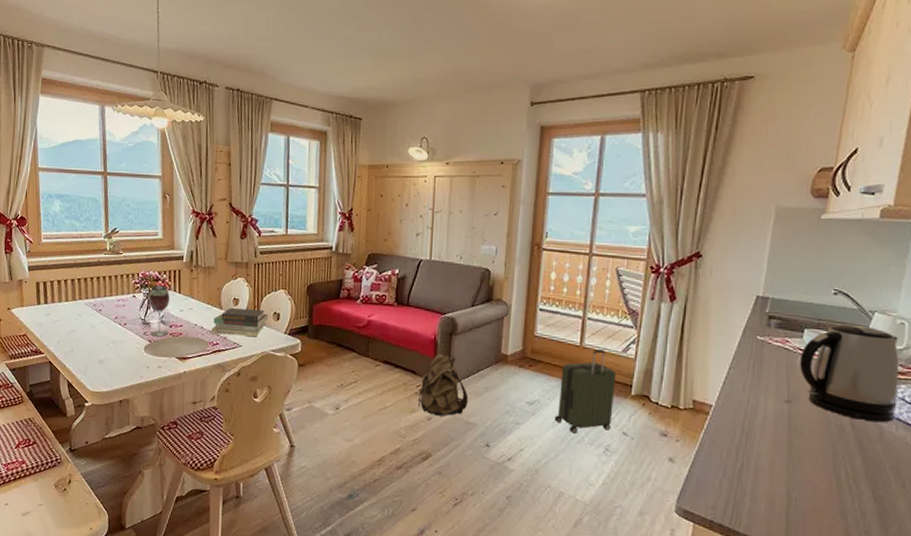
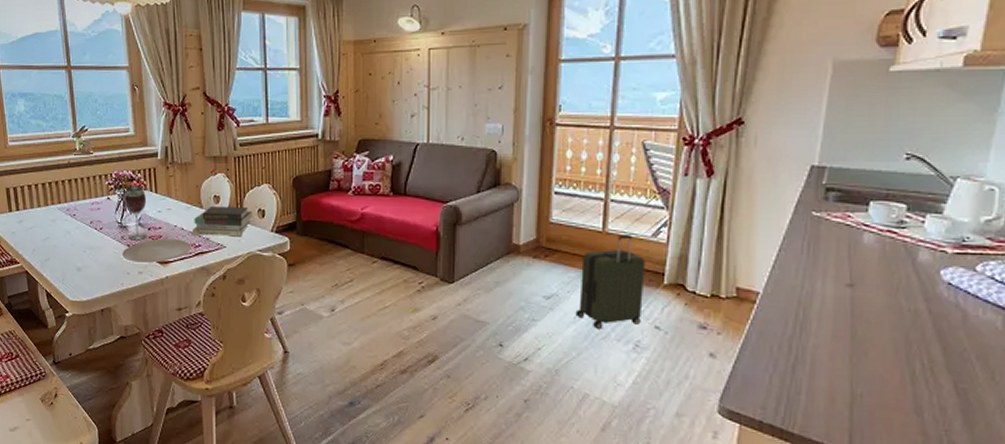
backpack: present [417,353,469,417] -> none [420,246,477,315]
kettle: present [800,324,900,423] -> none [864,193,988,306]

